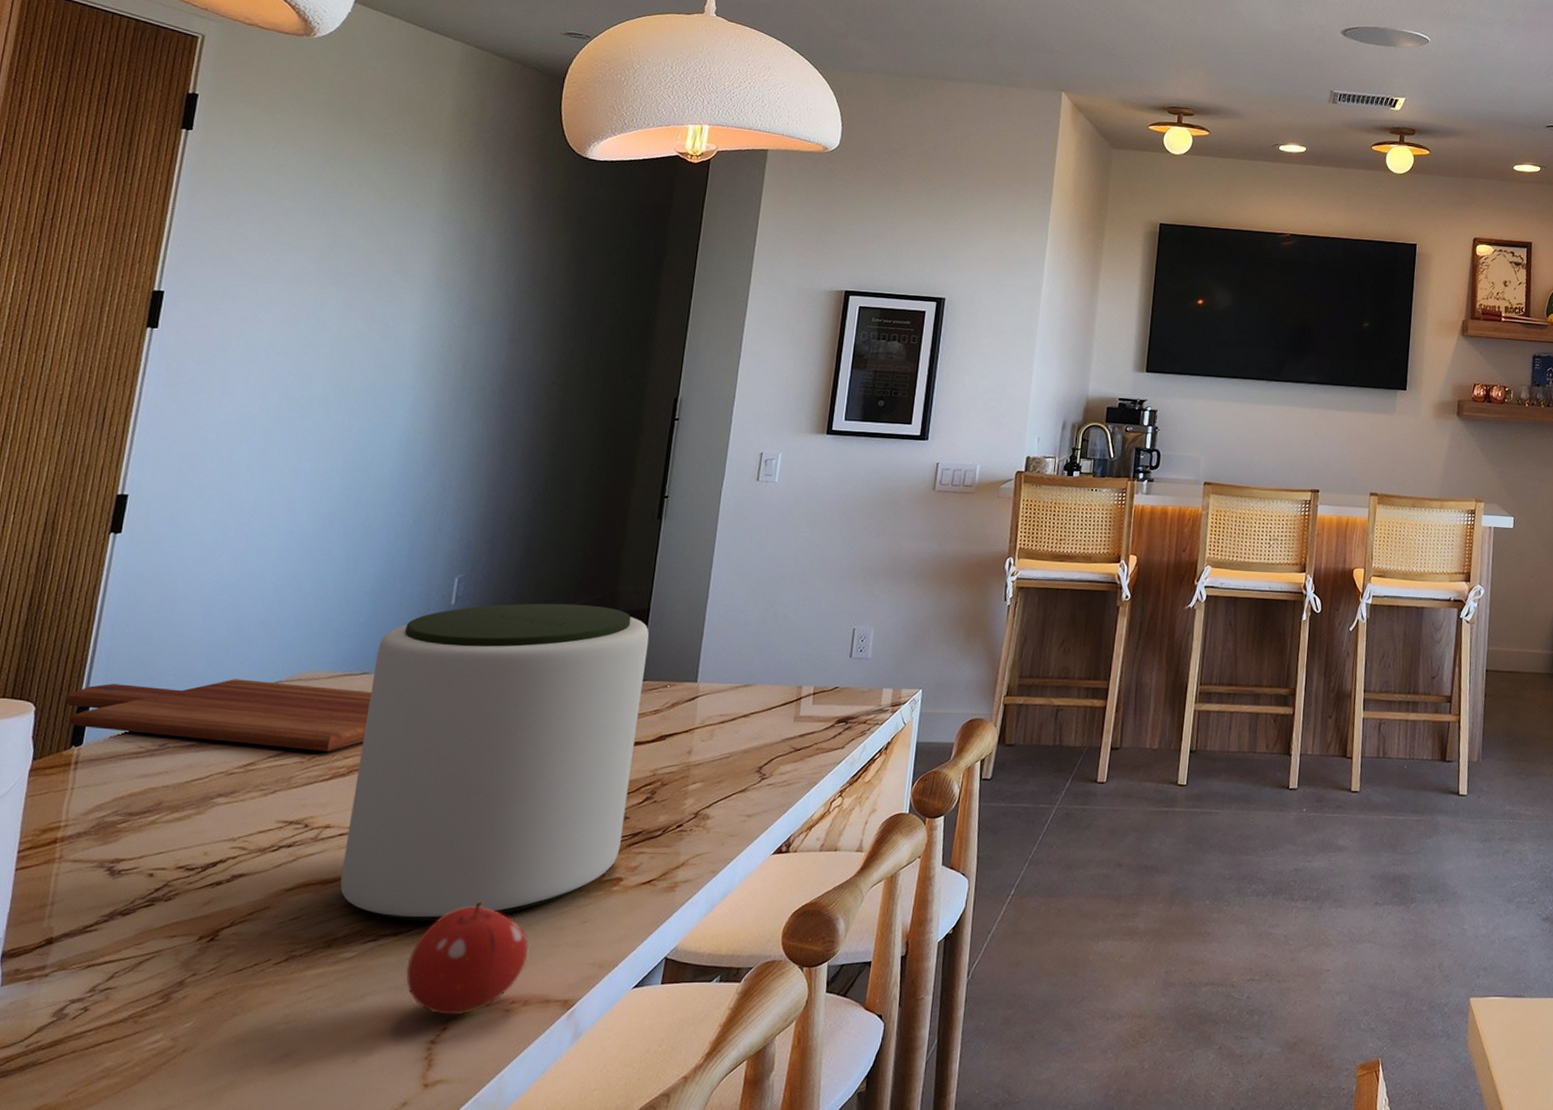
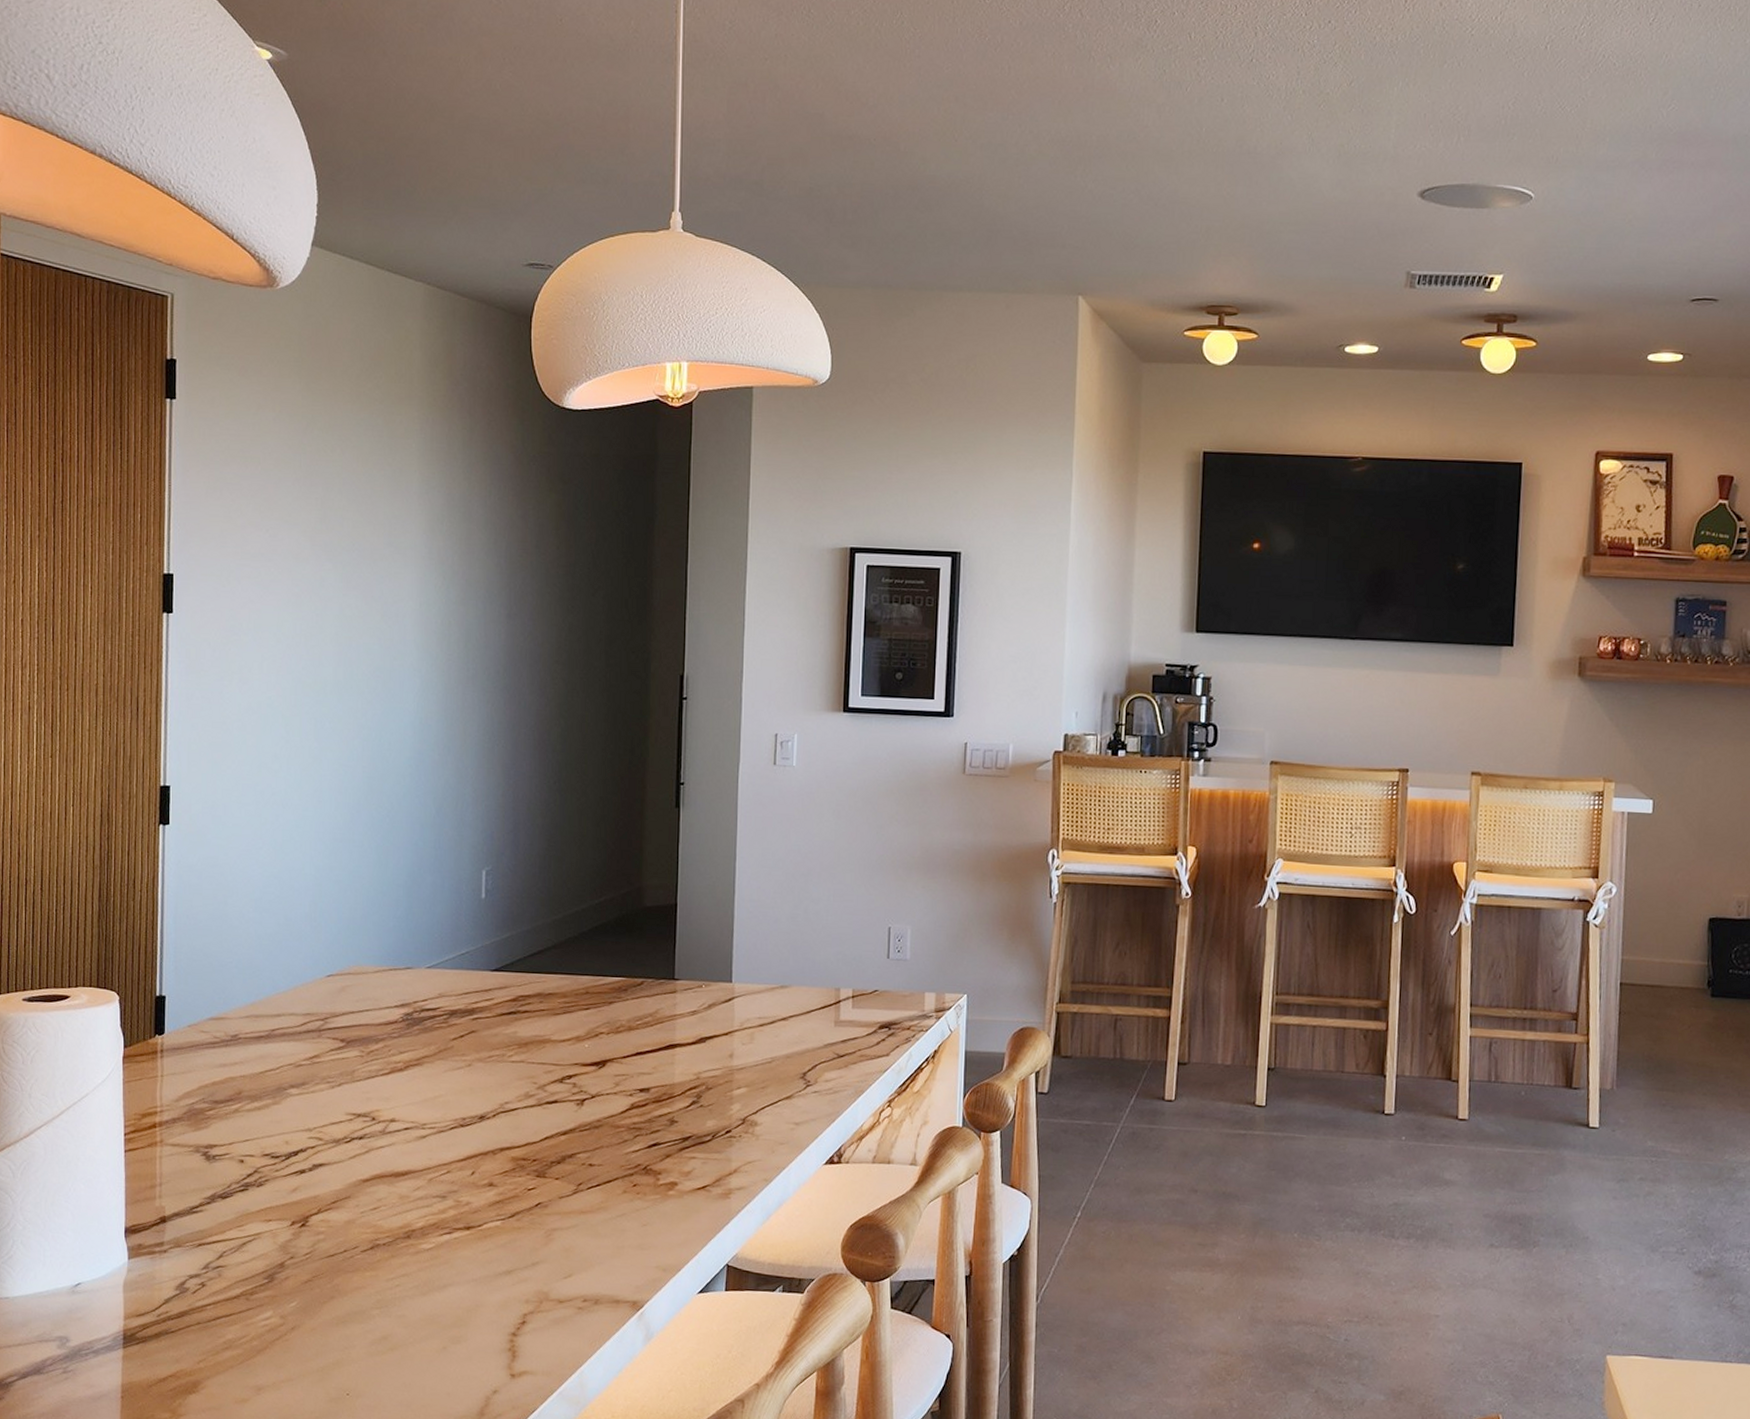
cutting board: present [65,679,372,752] -> none [144,972,417,1047]
plant pot: present [340,603,650,921] -> none [411,897,680,1217]
fruit: present [406,900,529,1015] -> none [482,1199,594,1310]

